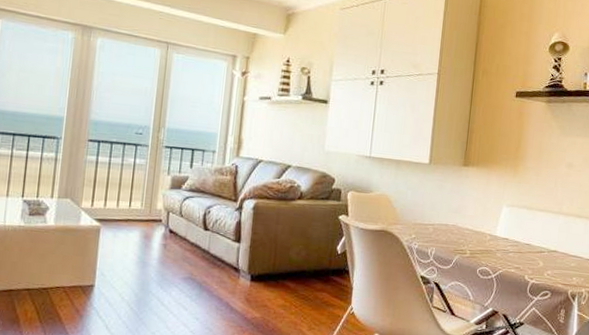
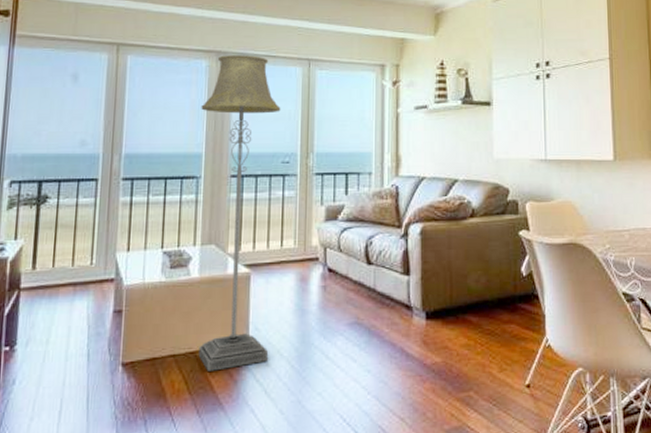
floor lamp: none [50,29,138,306] -> present [198,55,281,371]

